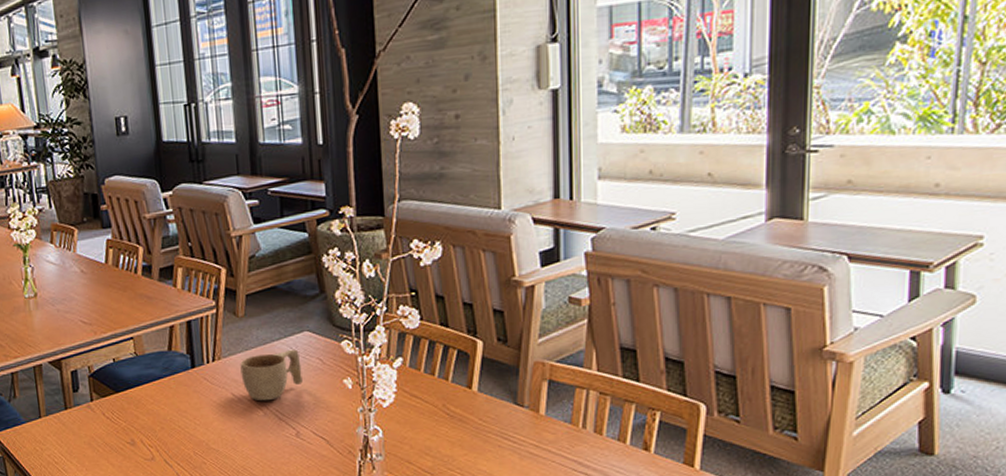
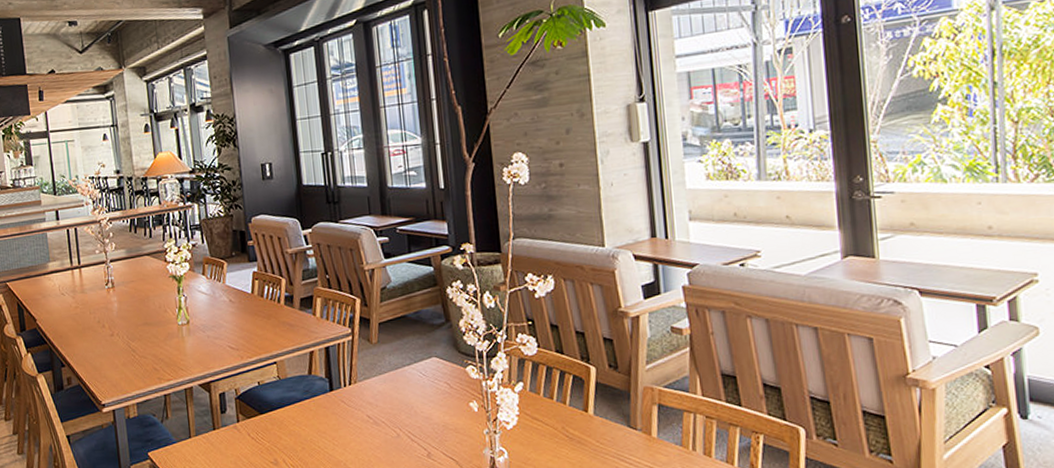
cup: present [240,349,303,401] -> none [374,374,432,423]

